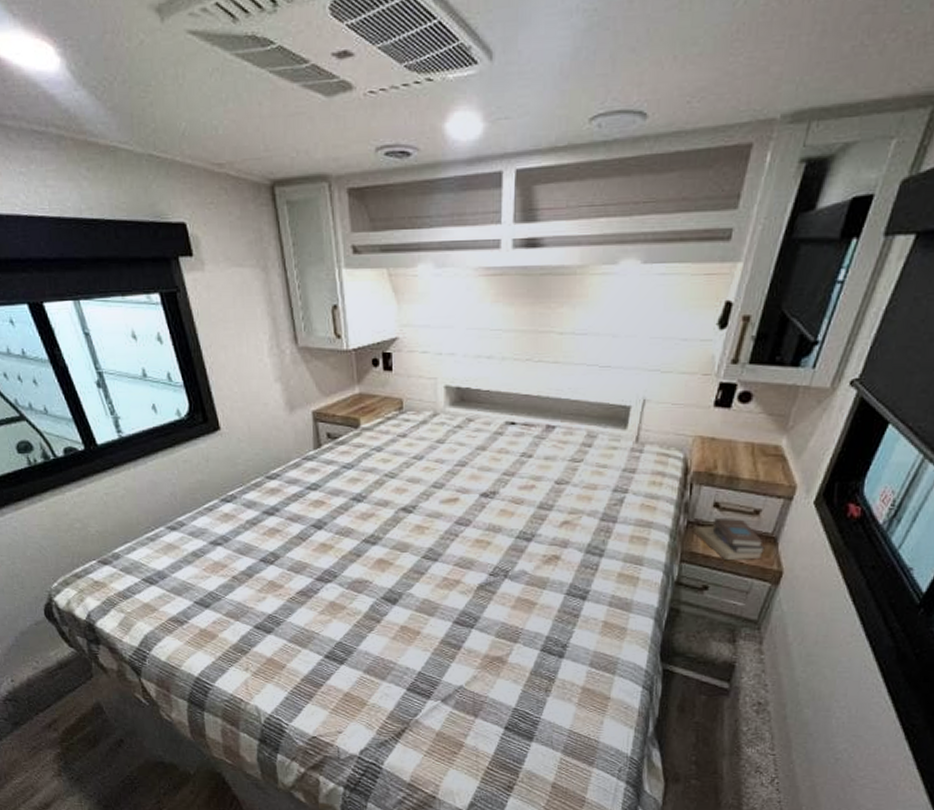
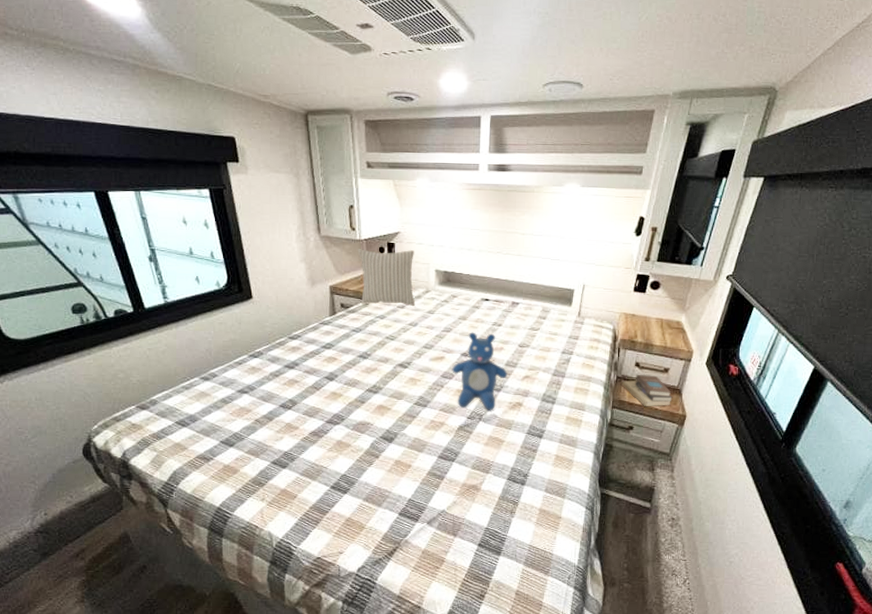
pillow: none [345,361,421,434] -> present [357,249,416,306]
stuffed animal: none [468,465,541,565] -> present [452,332,508,410]

